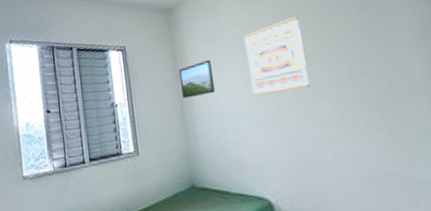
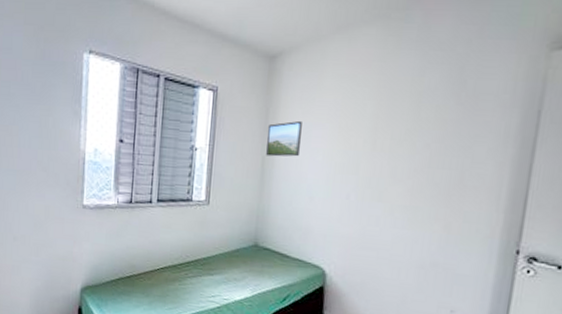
wall art: present [243,16,310,96] -> none [334,94,399,170]

